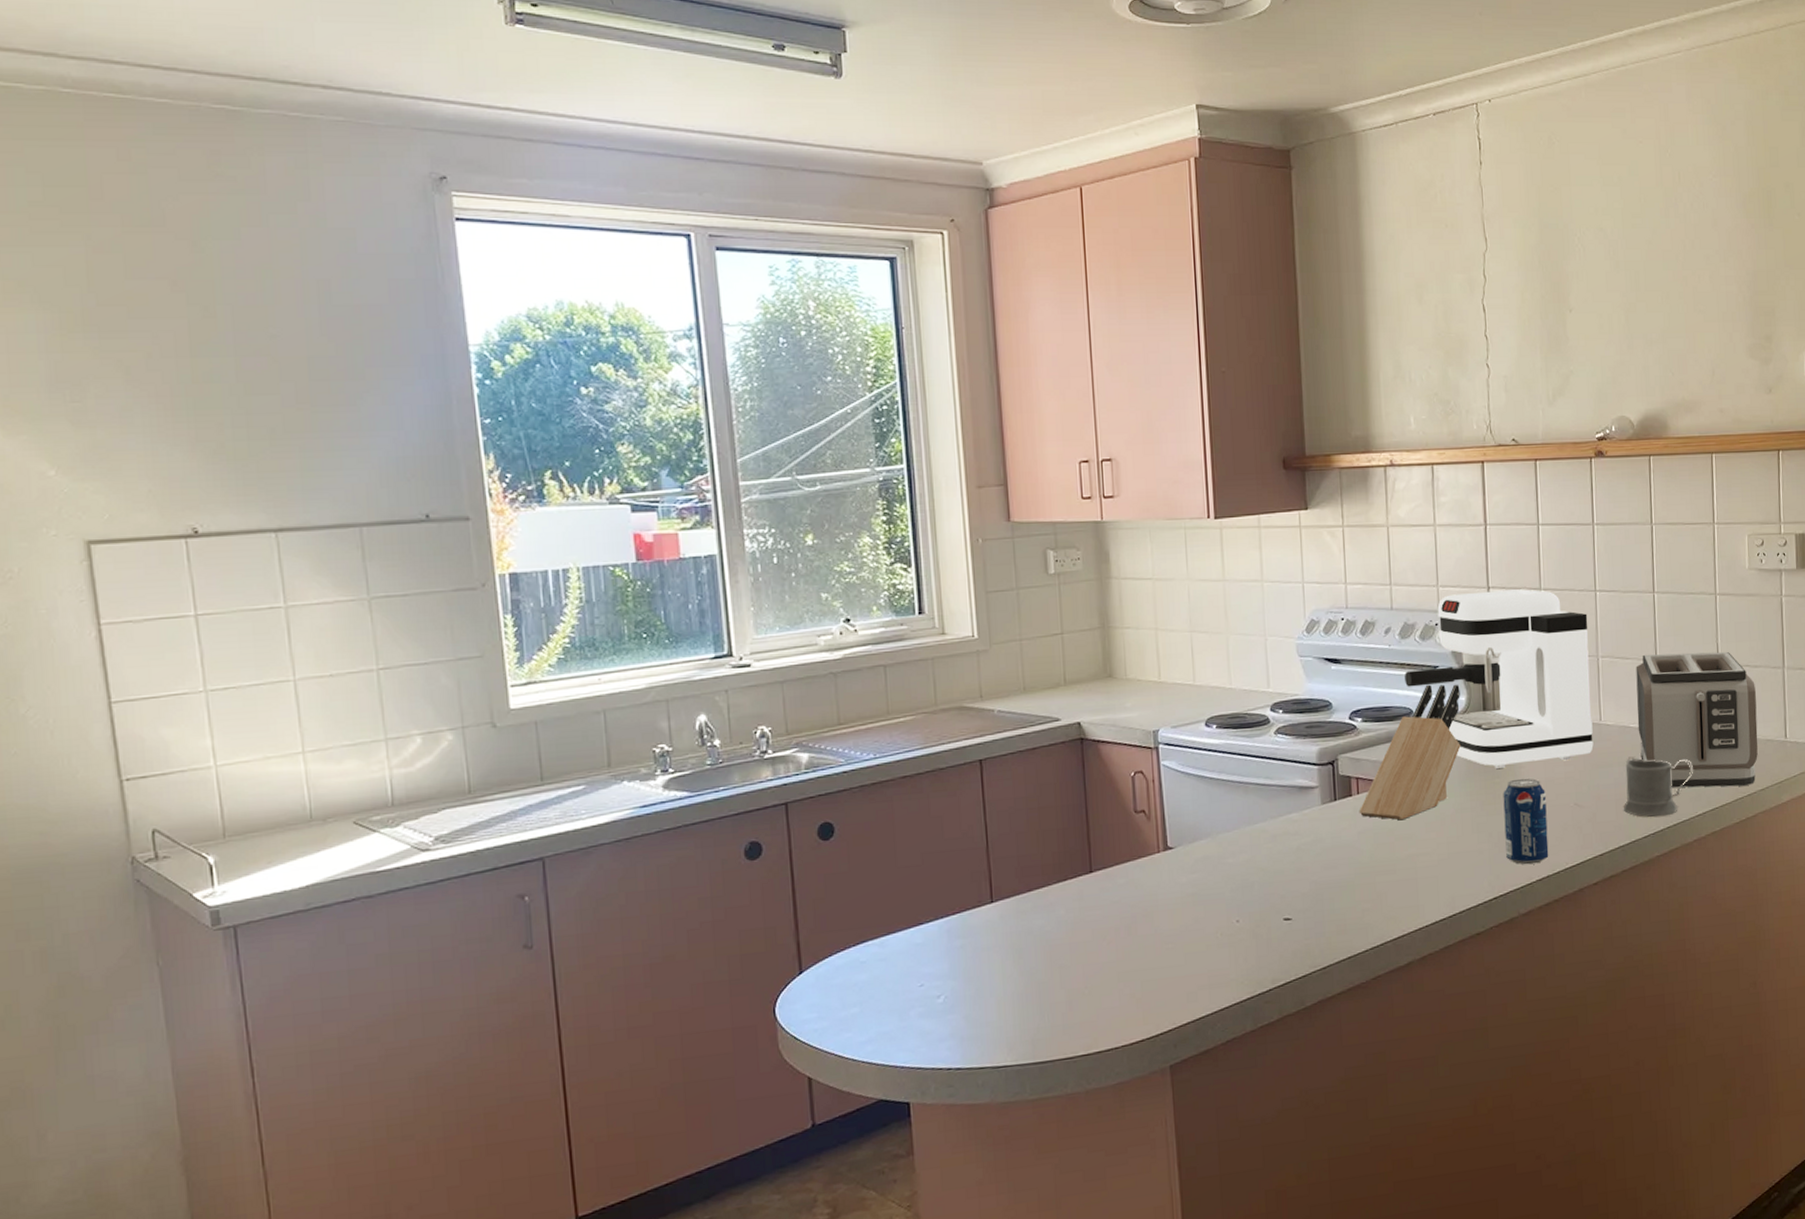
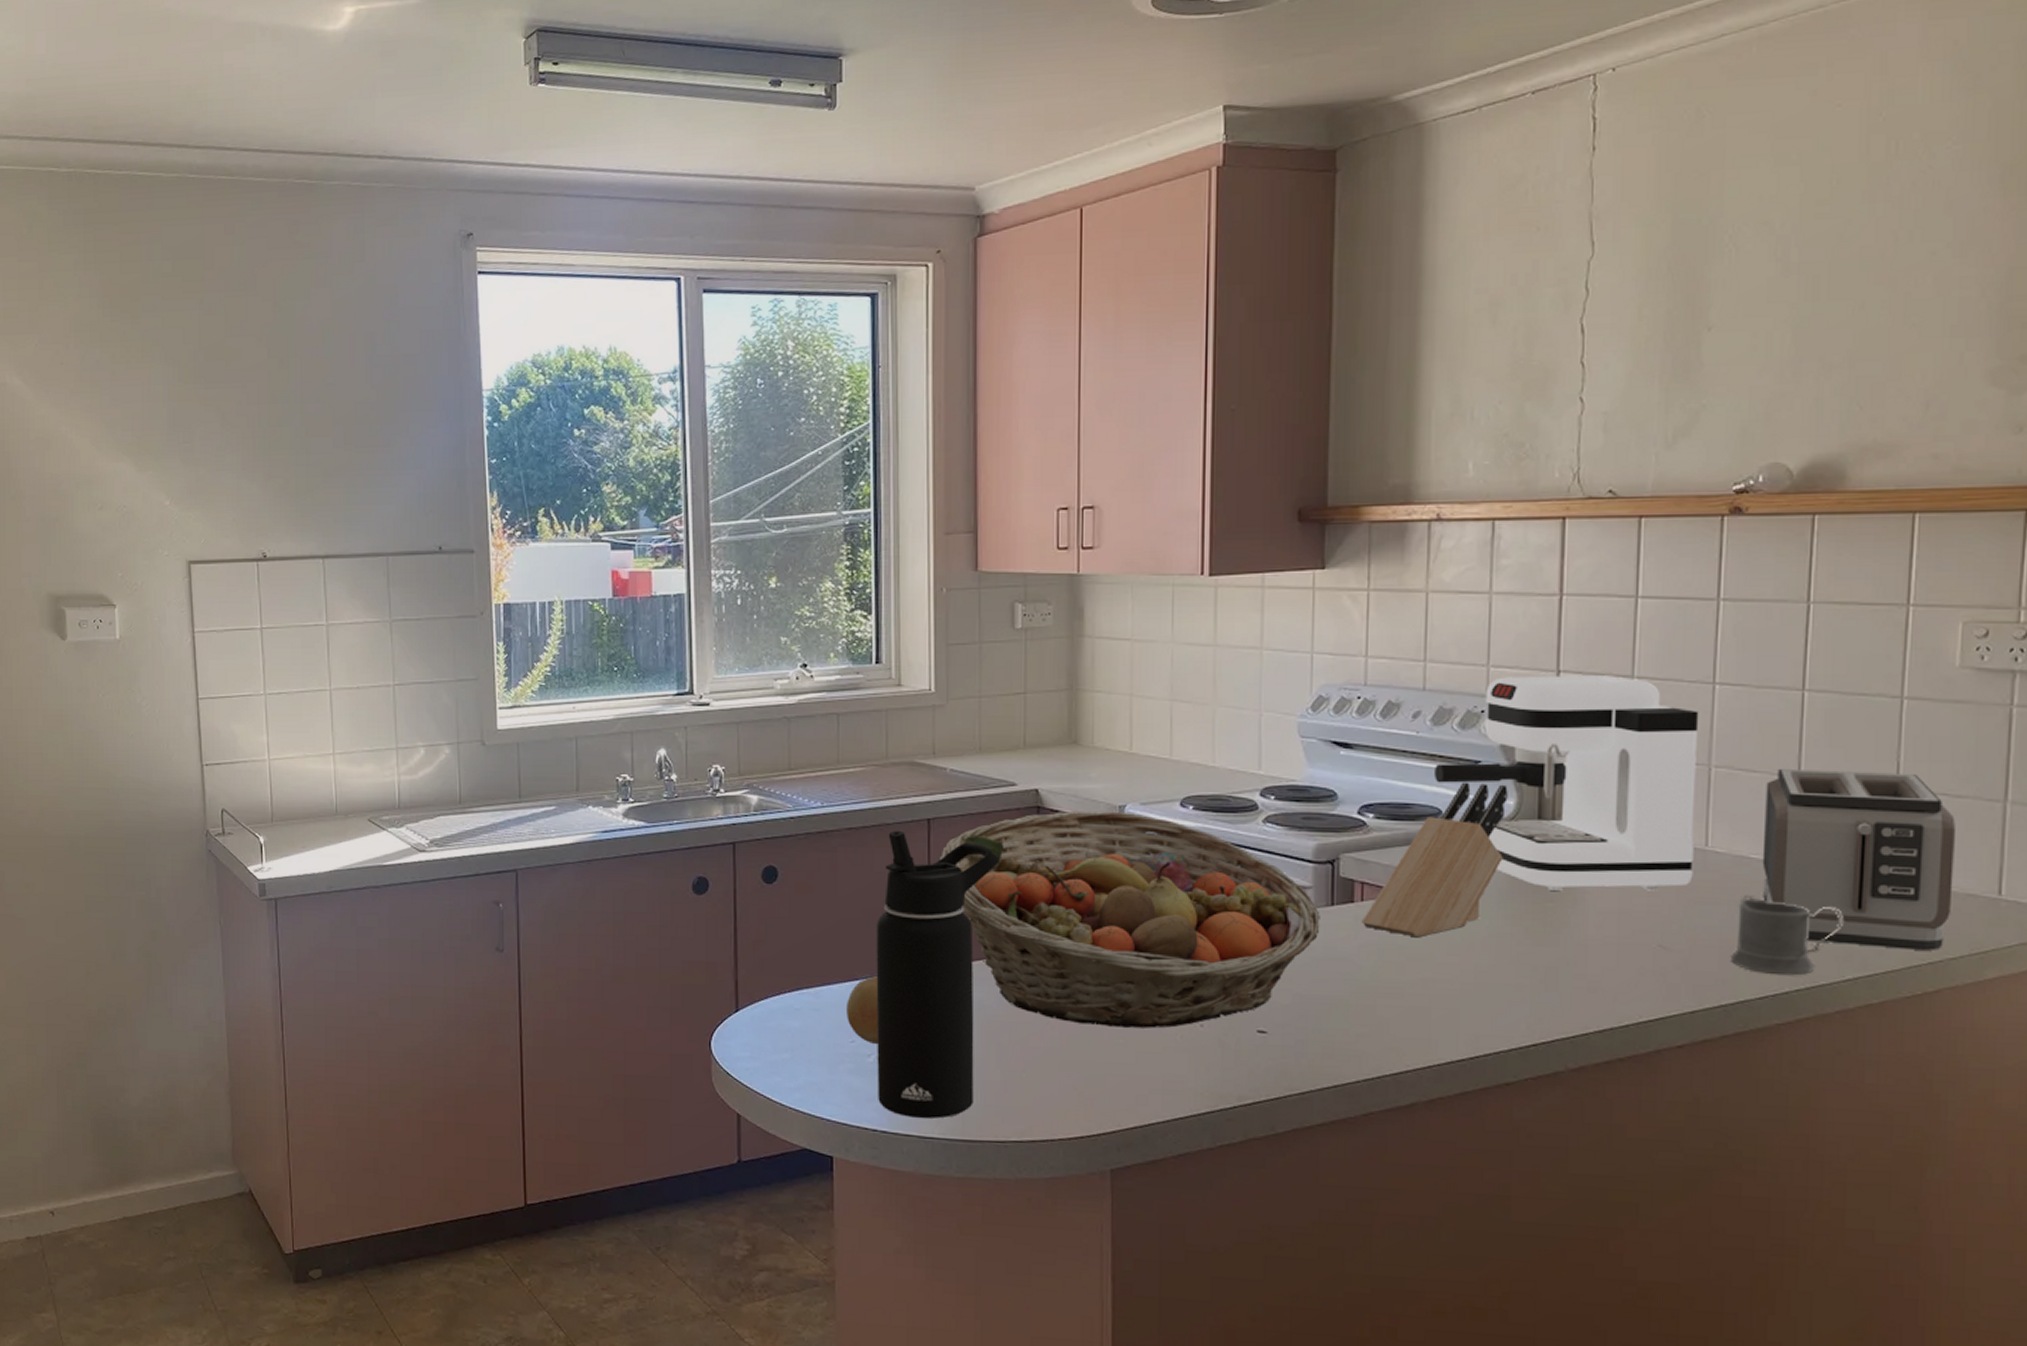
fruit: none [913,918,947,985] -> present [847,976,879,1045]
water bottle: none [937,773,1050,1051] -> present [876,830,1000,1119]
fruit basket: none [994,735,1327,936] -> present [940,811,1320,1029]
beverage can: present [1503,778,1549,865] -> none [1555,905,1617,1012]

